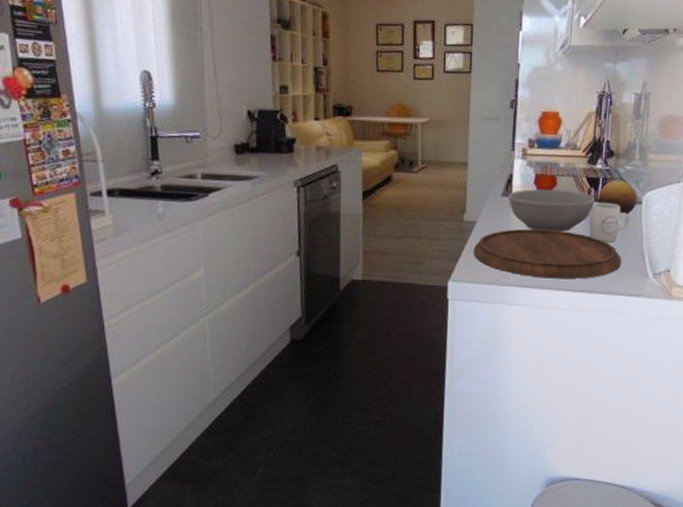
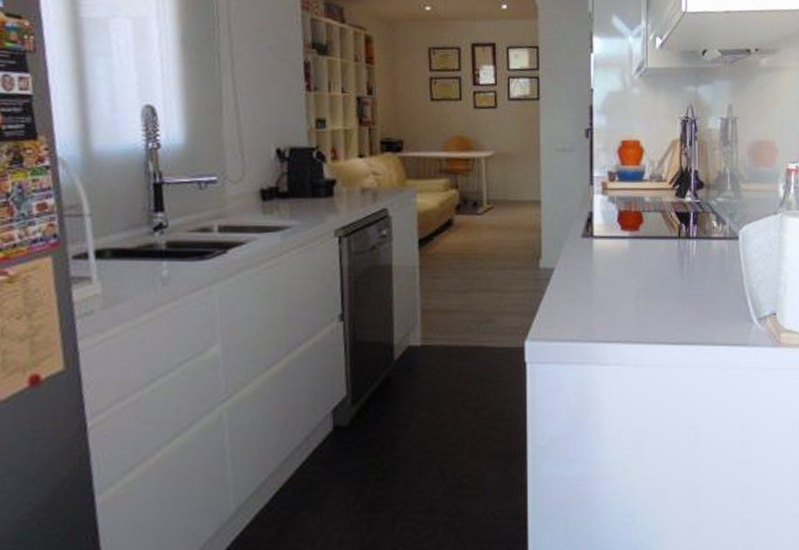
cutting board: present [473,229,621,279] -> none [552,274,721,331]
bowl: present [508,189,595,232] -> none [589,227,687,276]
mug: present [589,202,631,243] -> none [683,240,728,285]
fruit: present [598,179,638,214] -> none [690,213,734,252]

